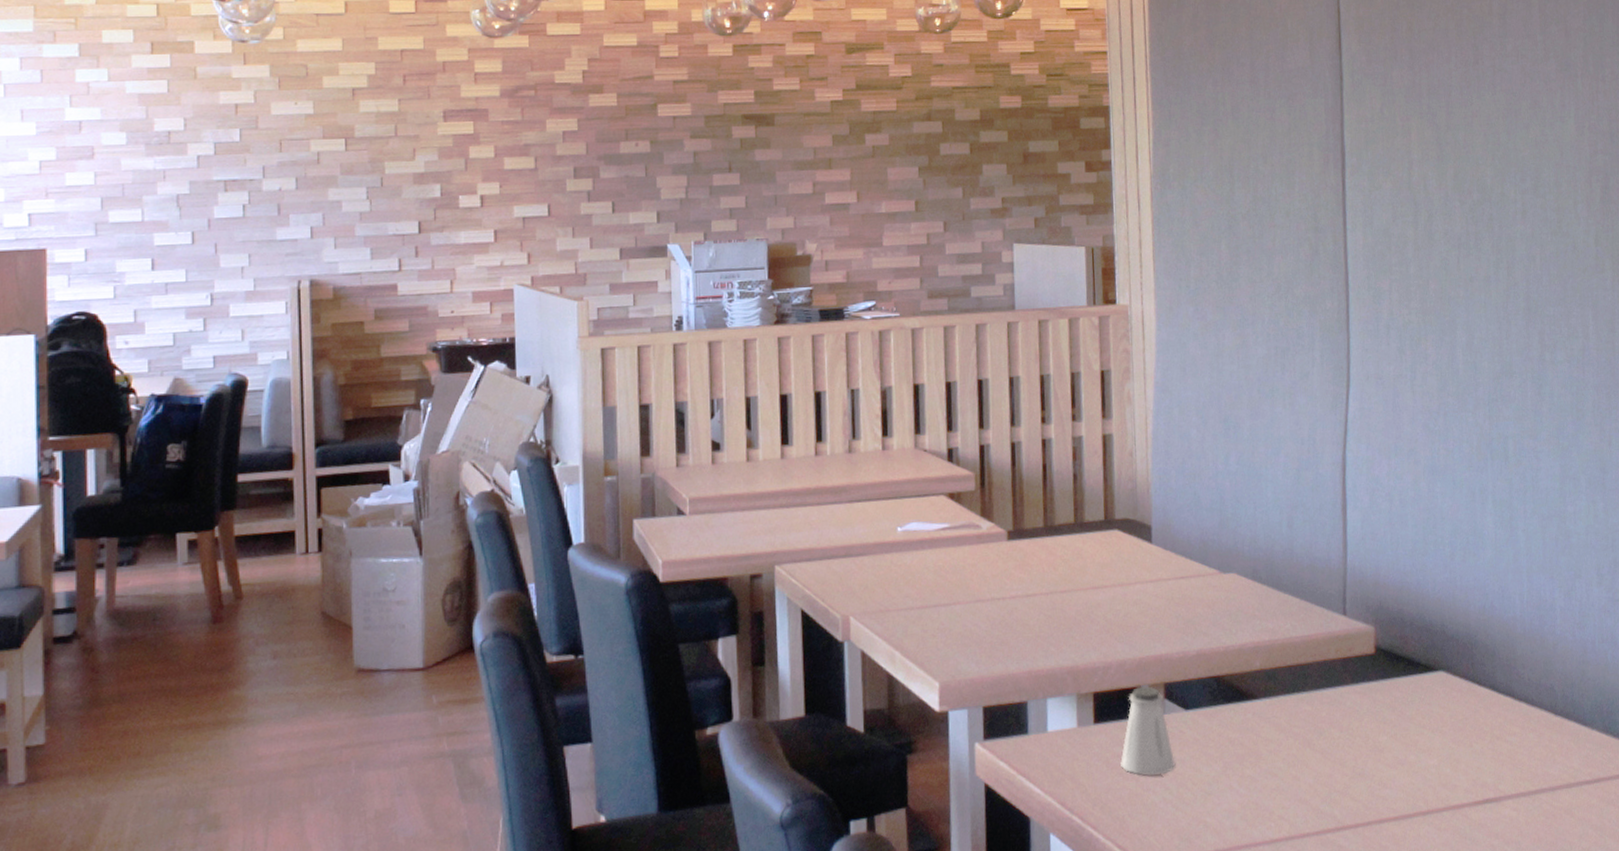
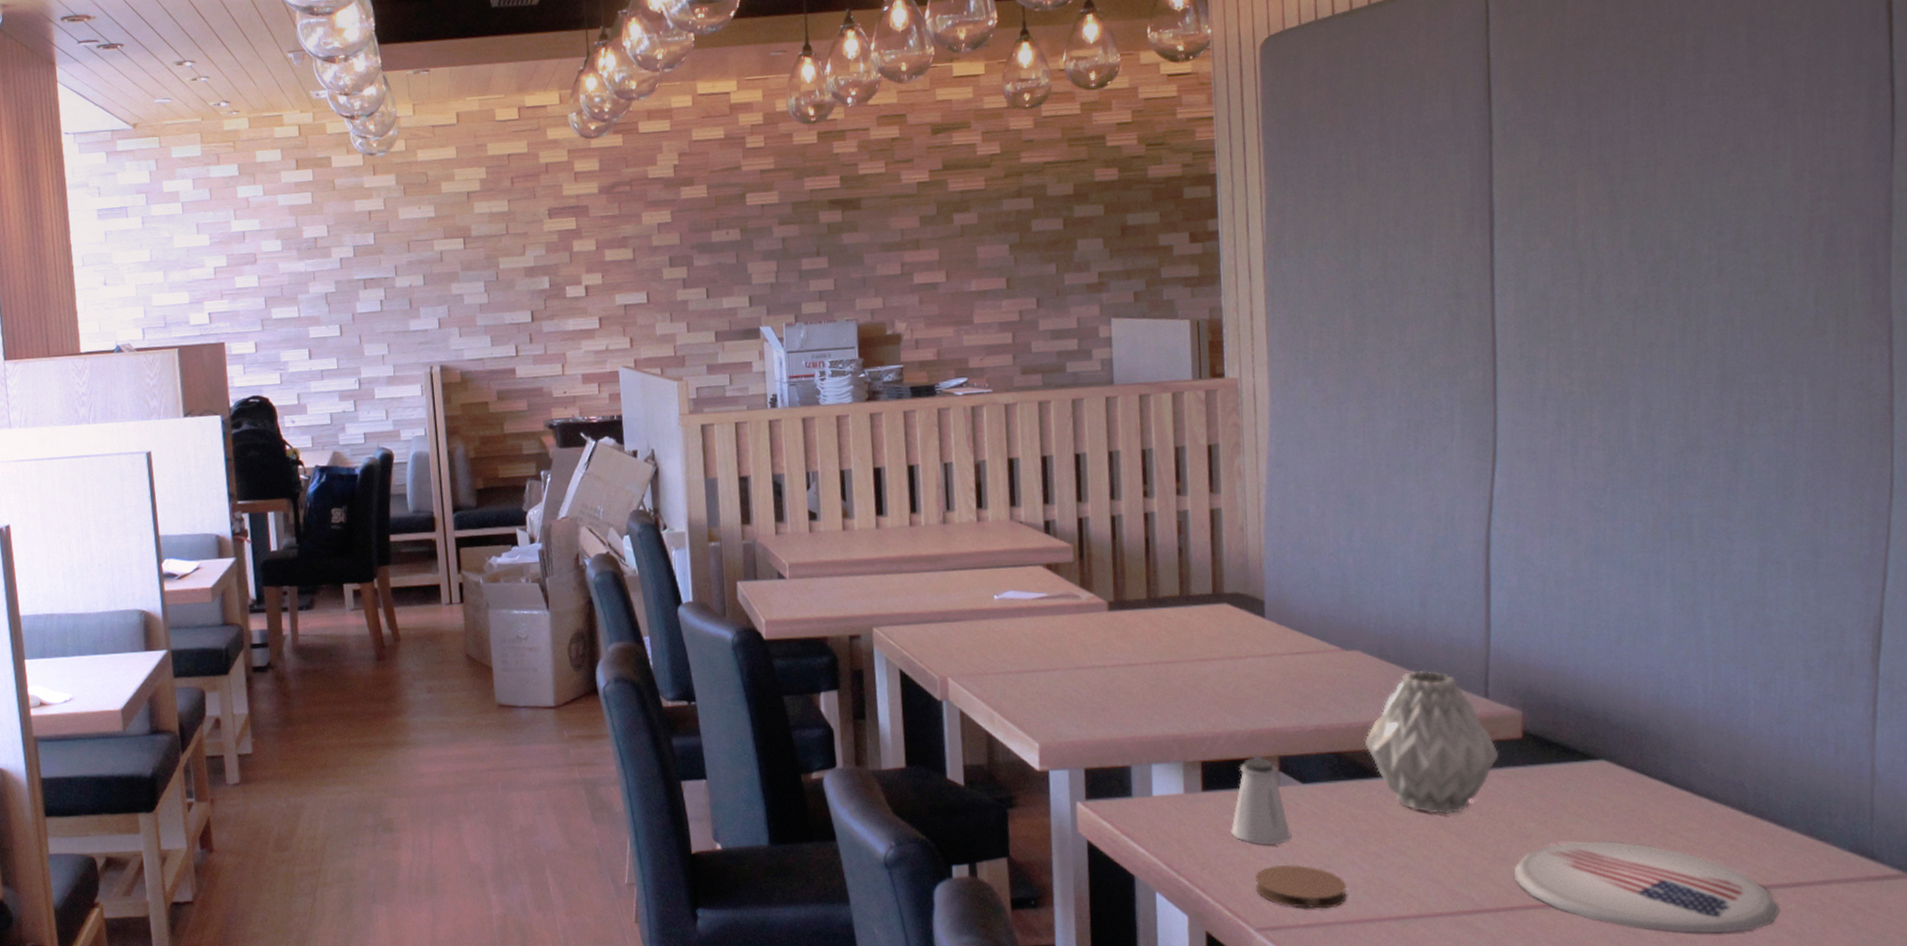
coaster: none [1142,794,1226,840] -> present [1254,864,1347,909]
vase: none [1240,590,1356,734] -> present [1364,670,1499,815]
plate: none [1369,750,1585,835] -> present [1513,841,1780,934]

